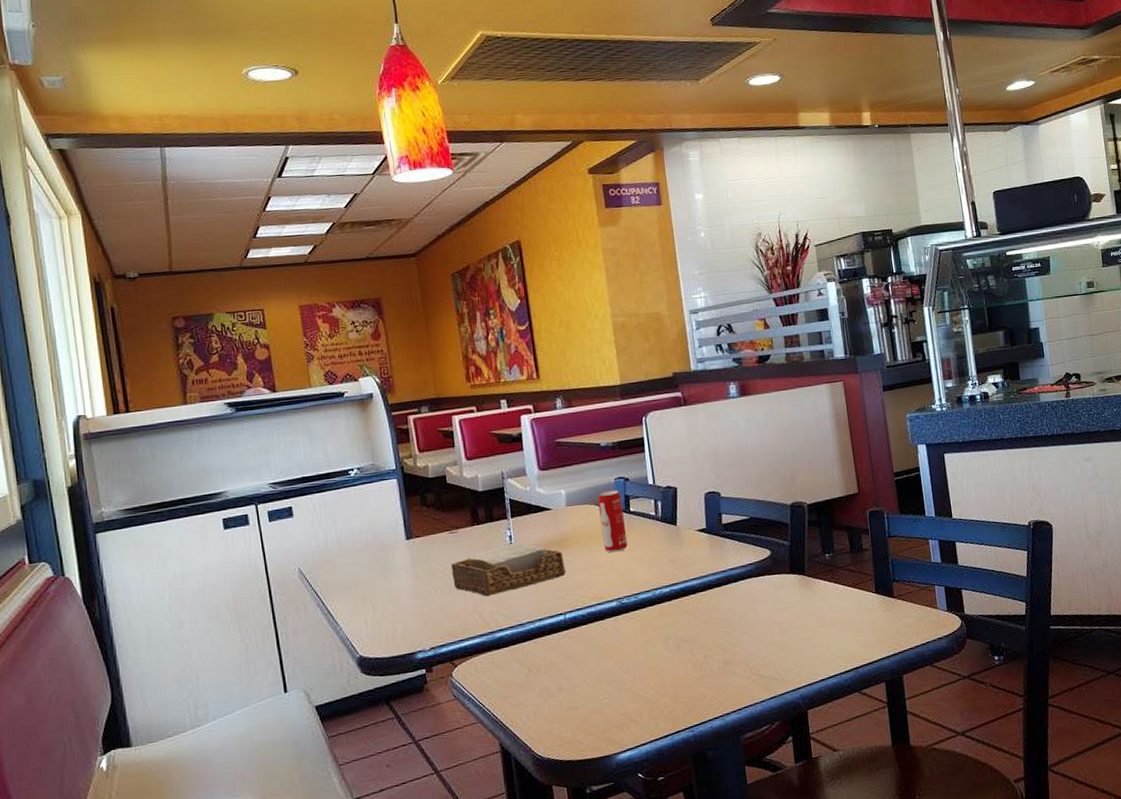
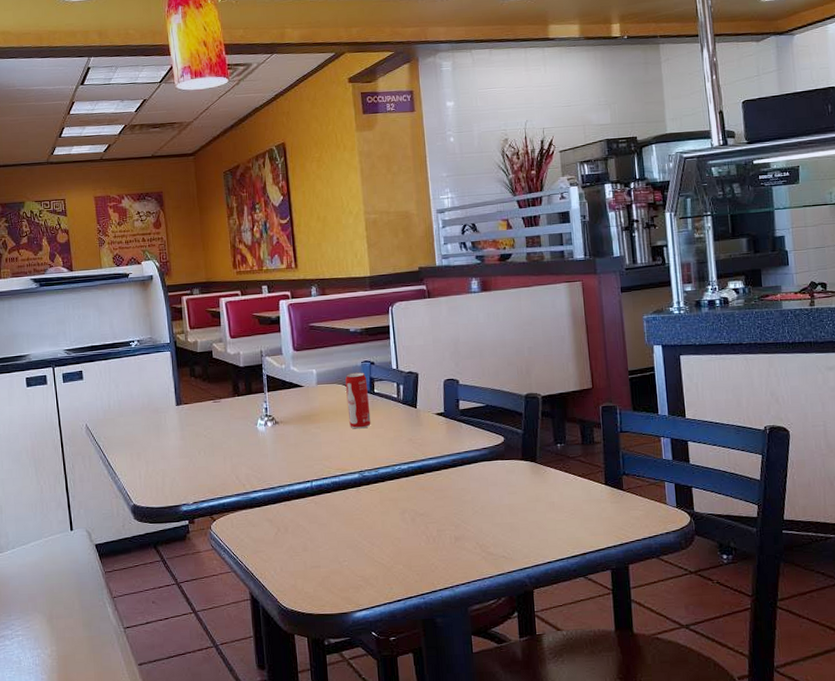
napkin holder: present [451,541,567,597] -> none [214,413,315,461]

